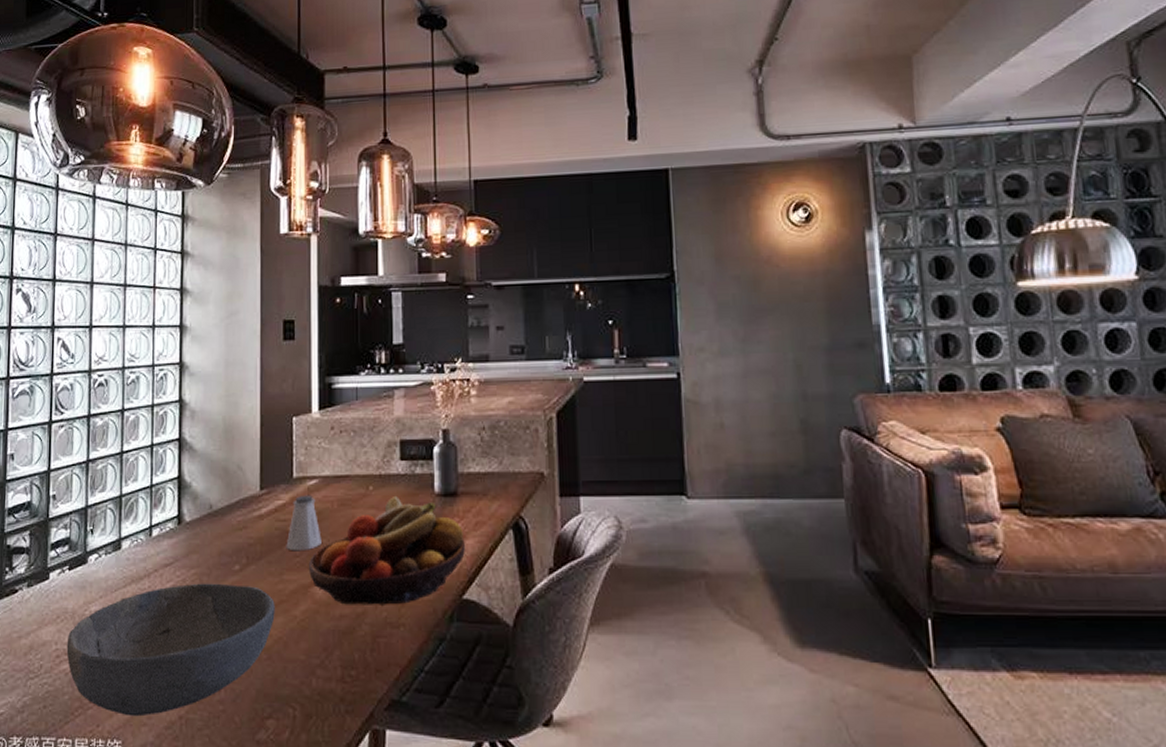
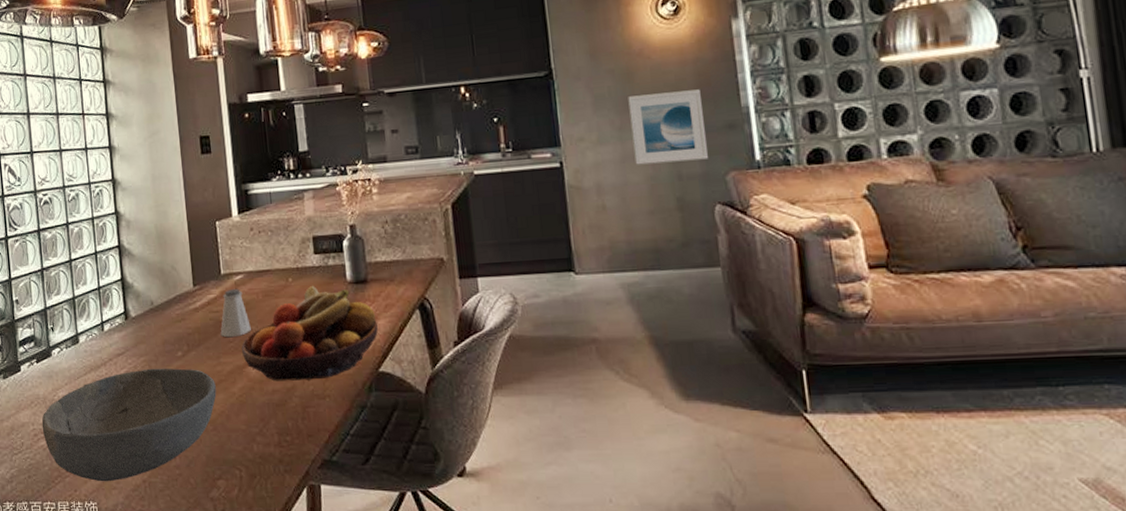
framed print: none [753,303,837,381] -> present [628,89,709,165]

